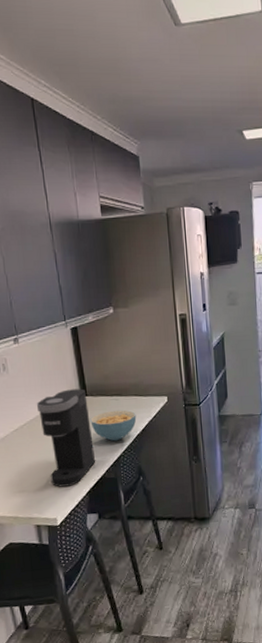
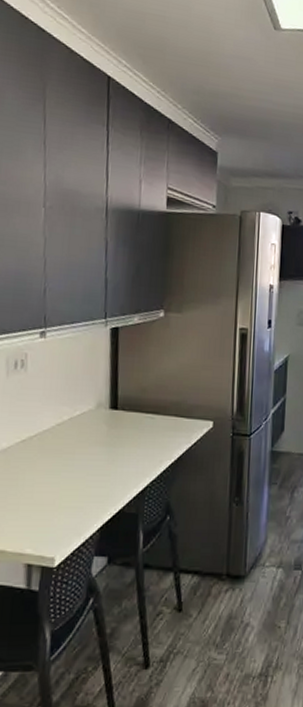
coffee maker: present [36,388,96,487] -> none [53,399,117,518]
cereal bowl: present [90,410,137,441] -> none [116,430,173,467]

